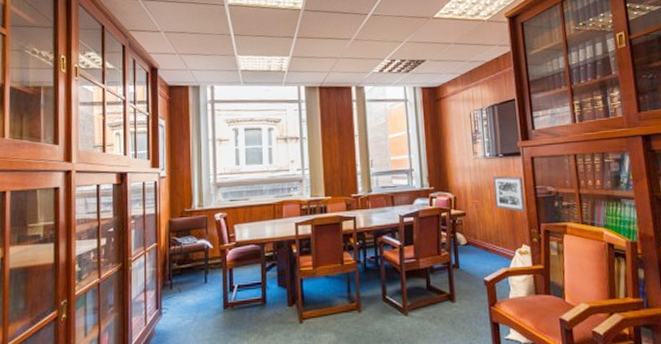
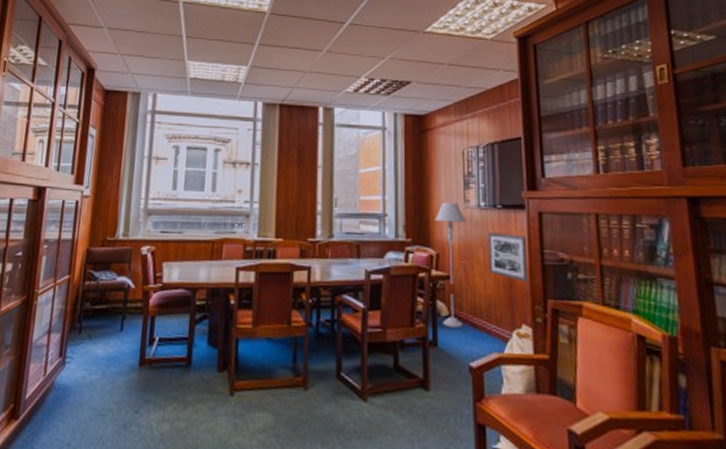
floor lamp: none [451,155,478,252] -> present [435,202,466,327]

